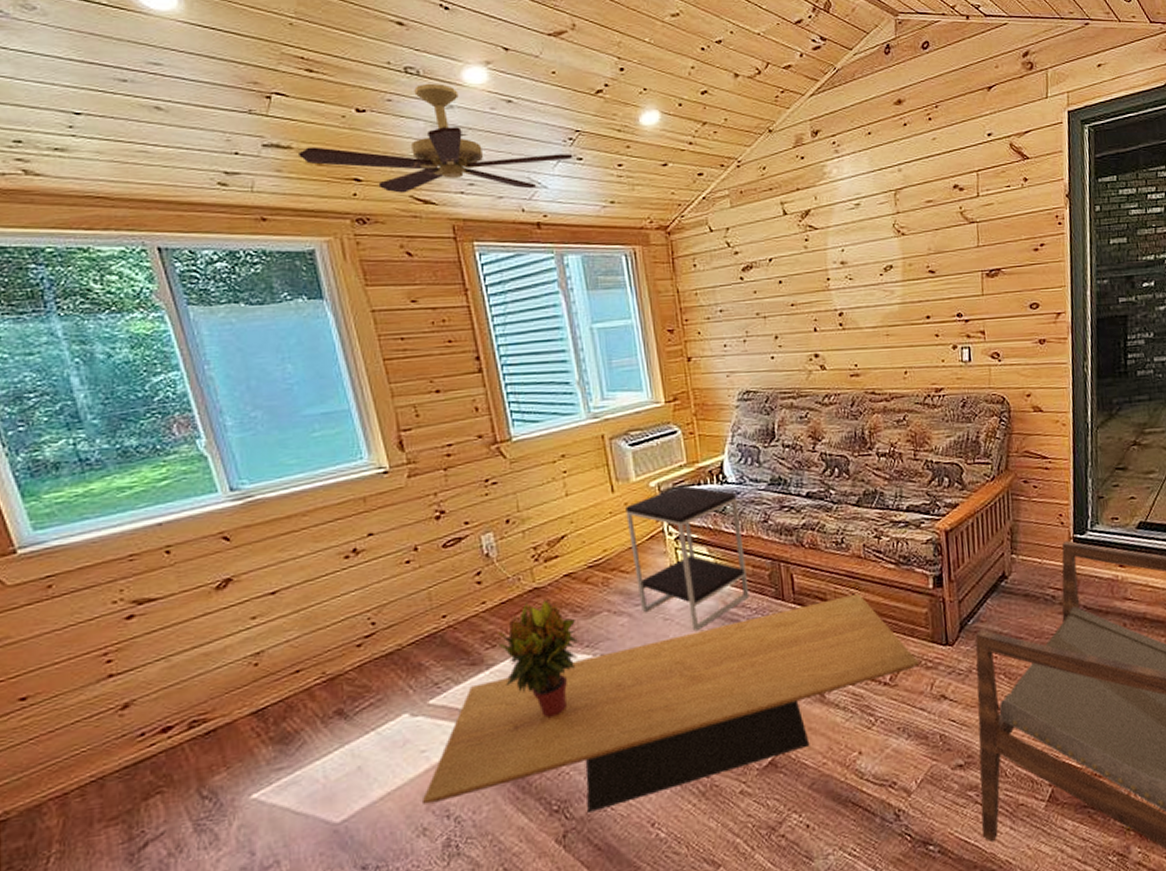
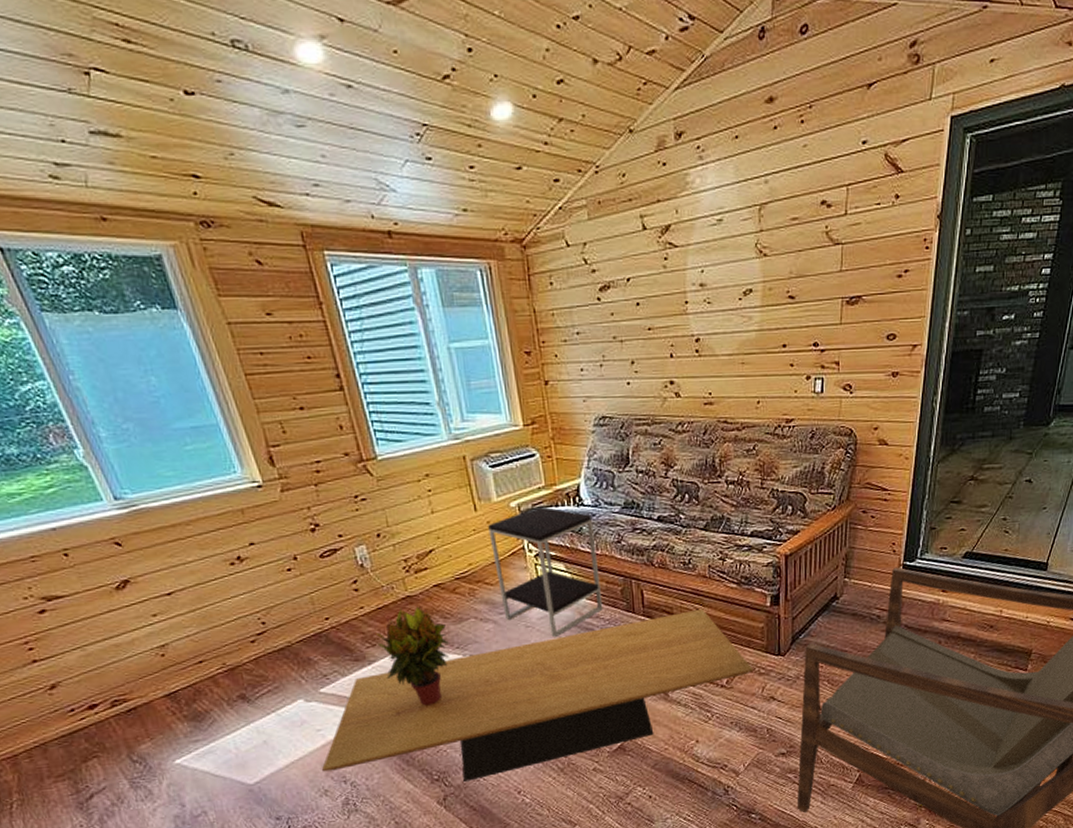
ceiling fan: present [299,83,574,193] -> none [129,61,422,193]

